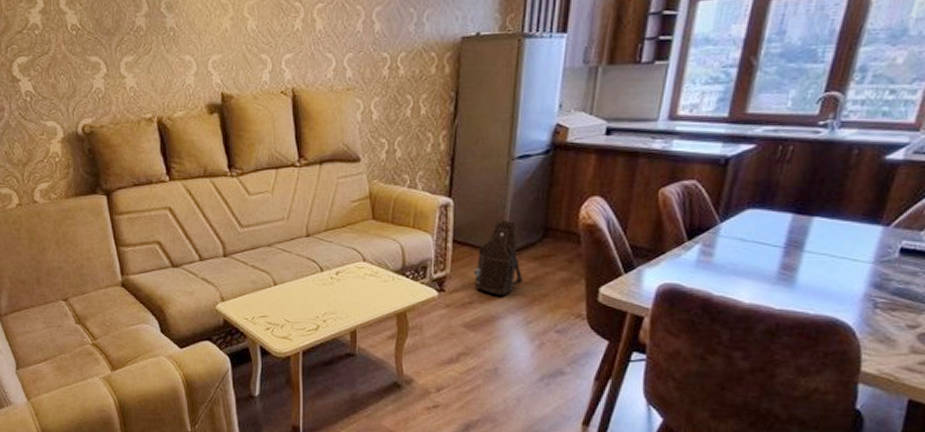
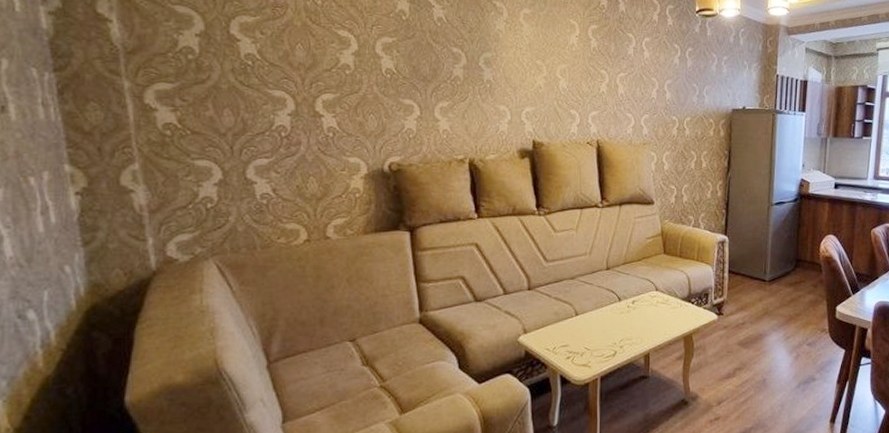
shoulder bag: present [473,220,524,295] -> none [745,254,783,316]

